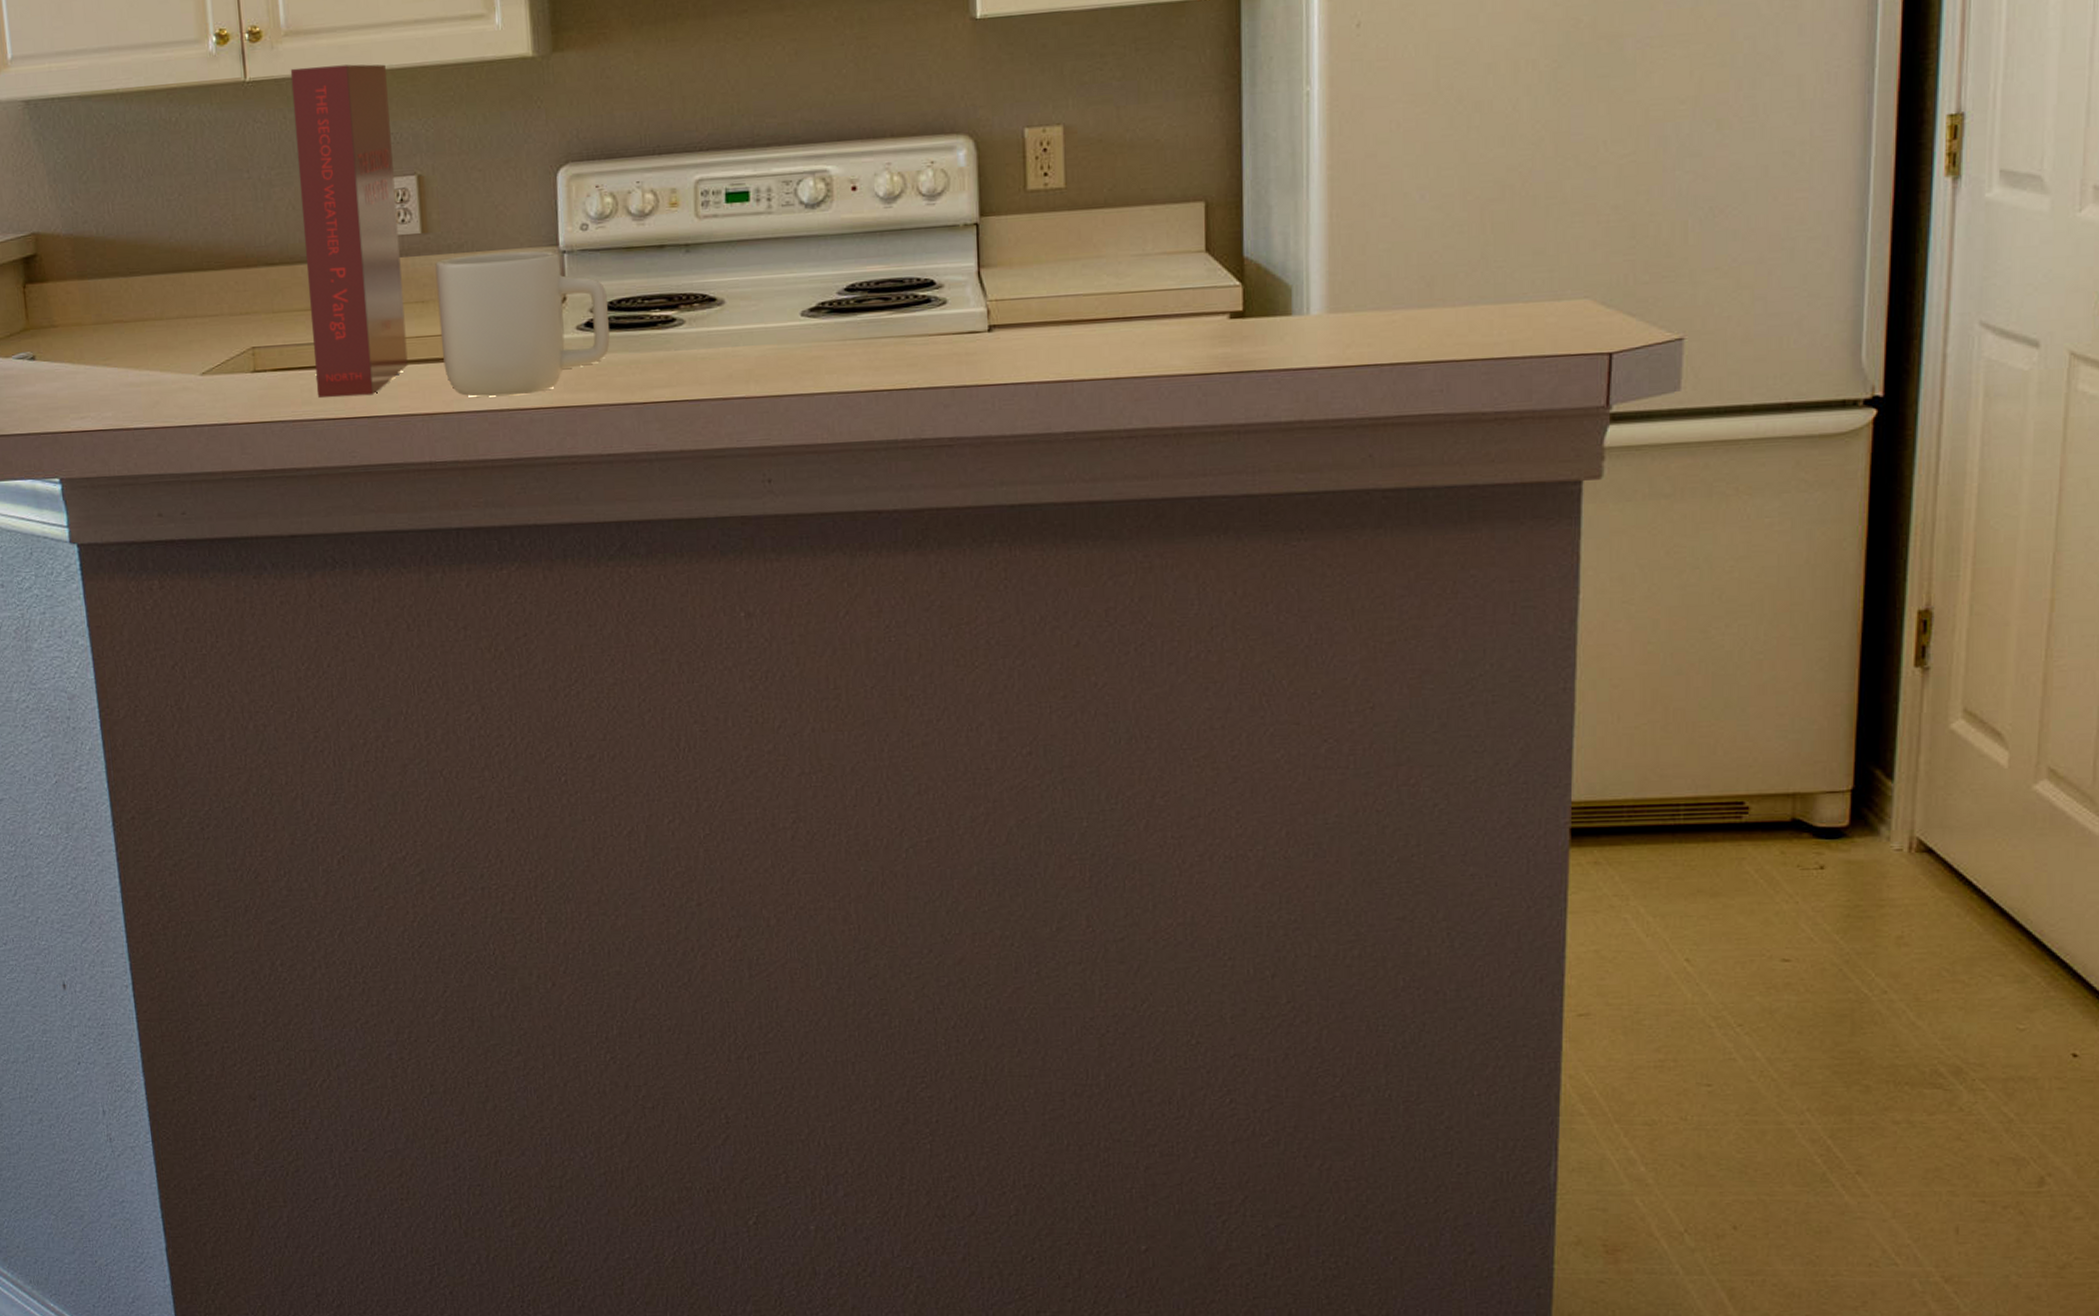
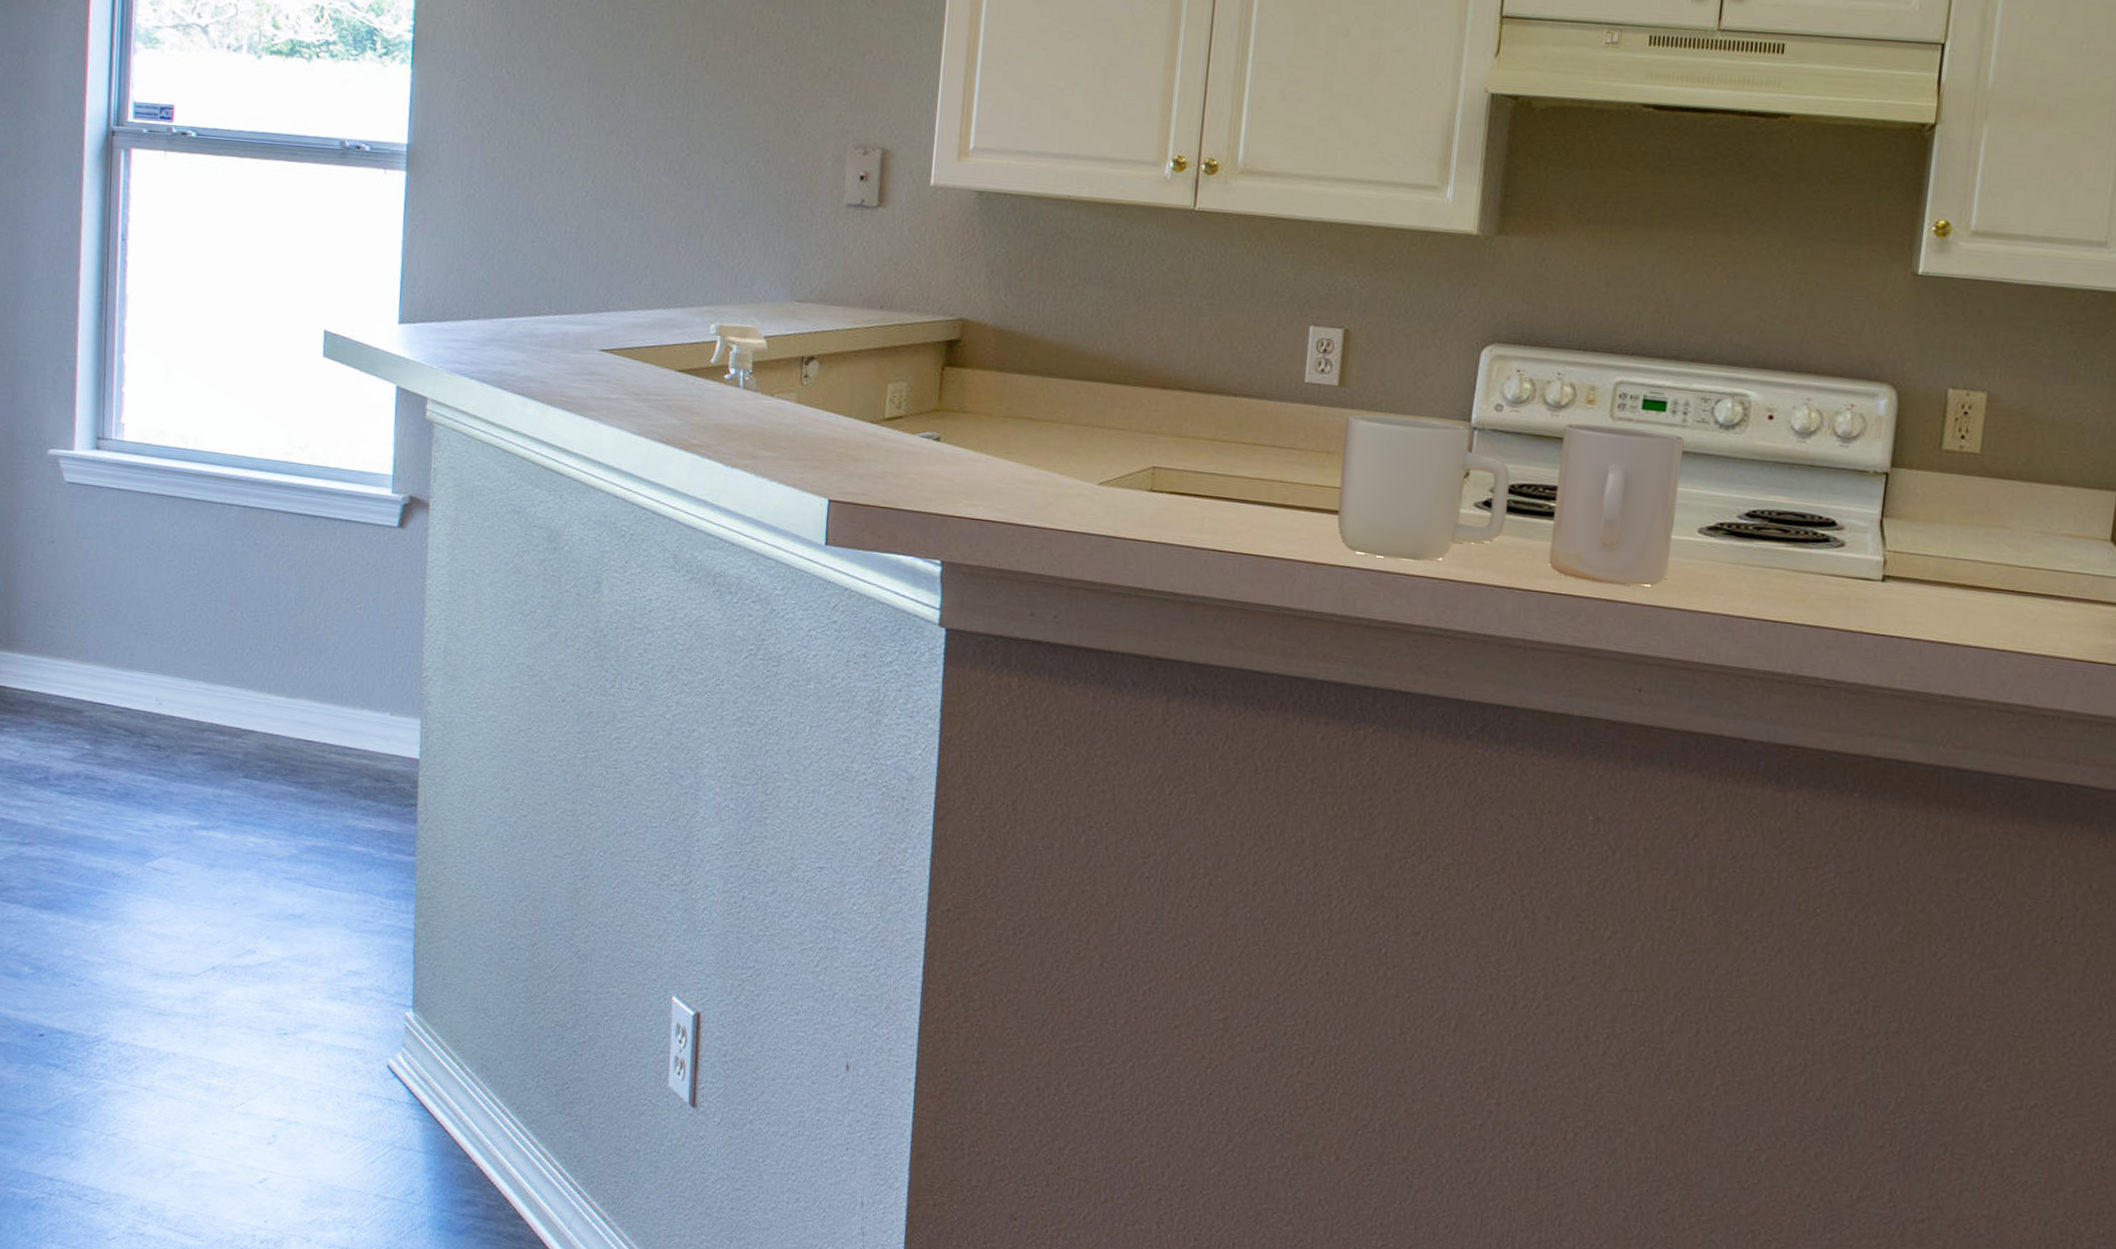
book: present [290,64,408,399] -> none [1209,205,1332,535]
cup: none [651,222,778,384] -> present [1548,423,1684,586]

